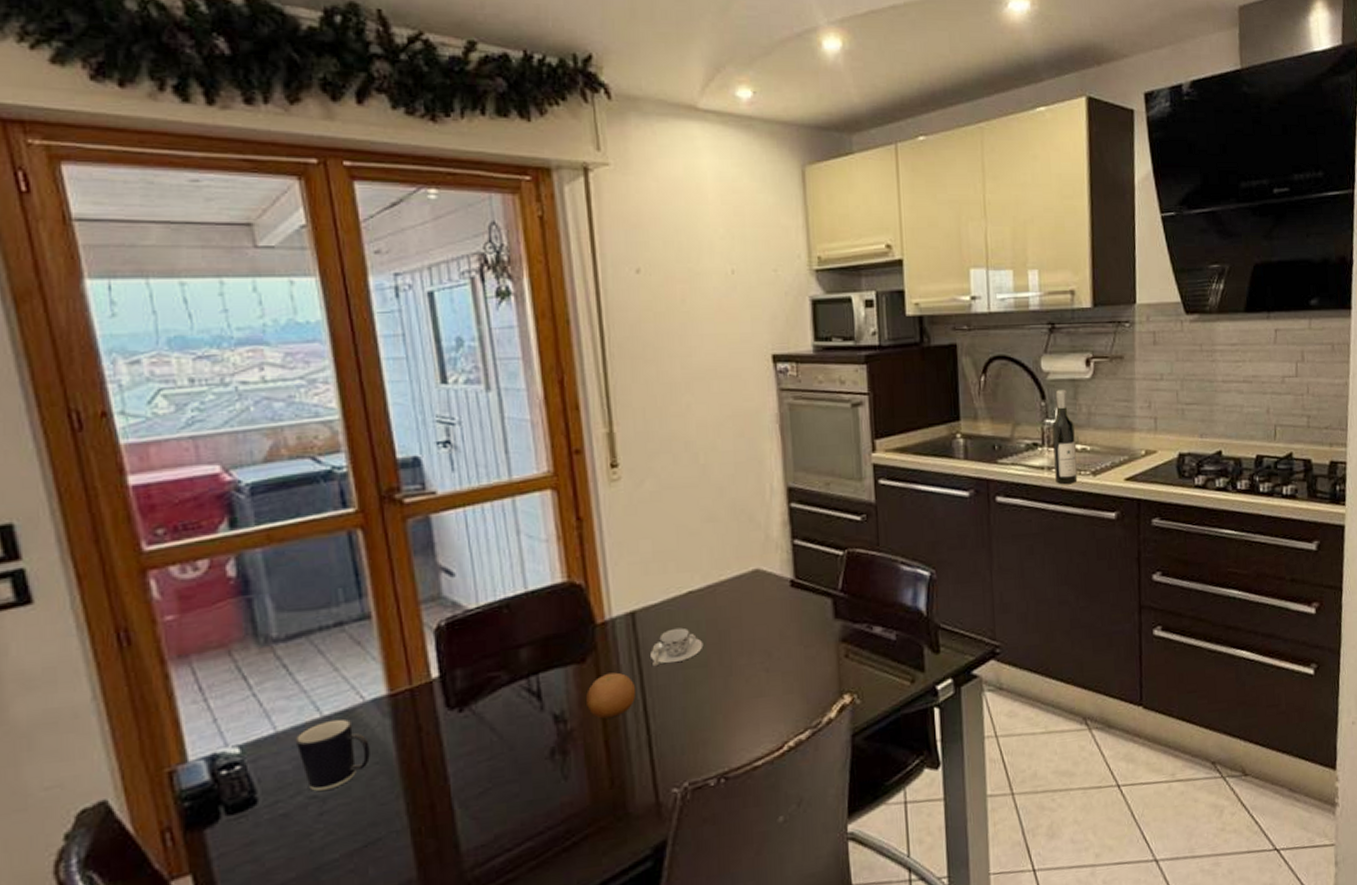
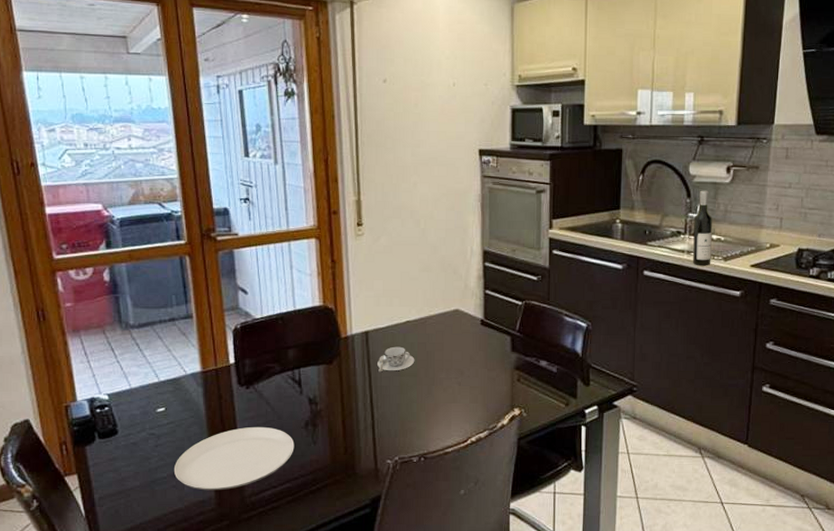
mug: present [295,718,370,792] -> none [142,384,188,431]
plate: none [350,763,536,871] -> present [173,426,295,491]
fruit: present [585,672,637,719] -> none [331,373,366,405]

